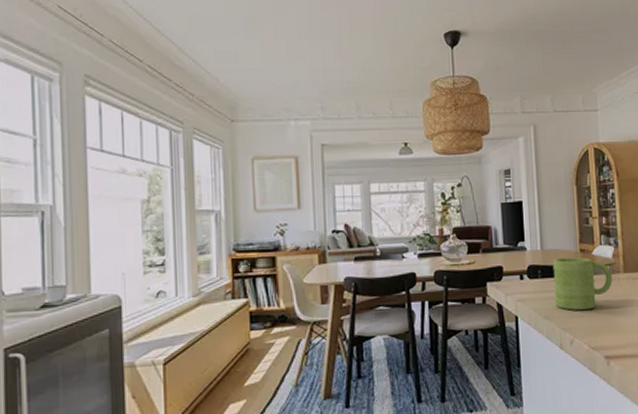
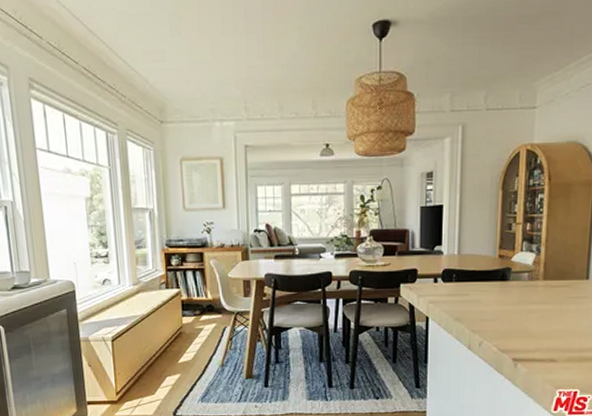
mug: present [552,257,613,311] -> none [467,262,531,315]

